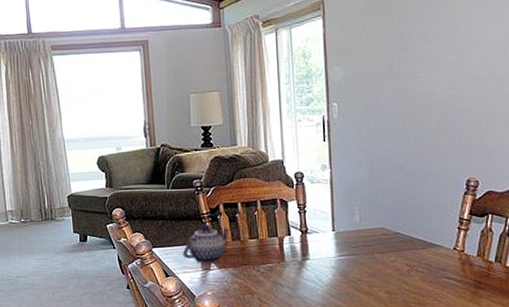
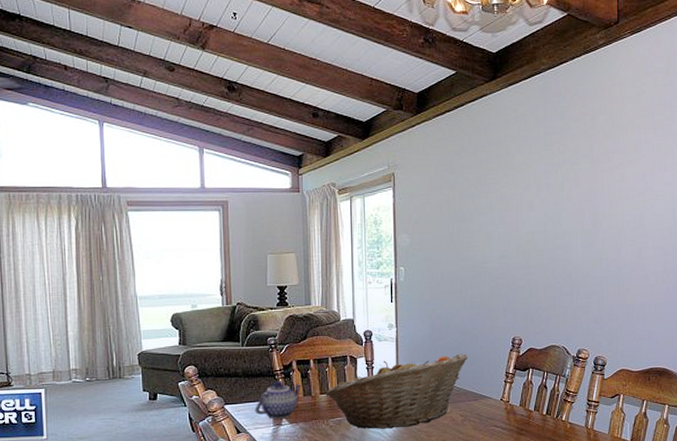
fruit basket: none [255,197,414,277] -> present [325,354,468,429]

